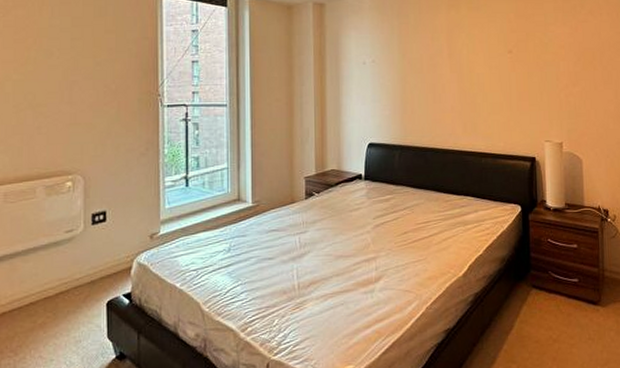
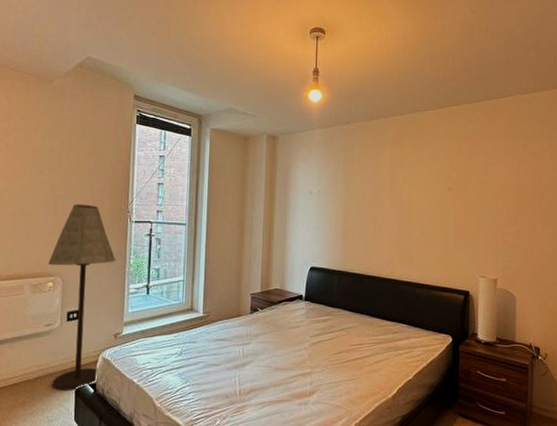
floor lamp: none [65,89,148,305] -> present [48,204,117,391]

